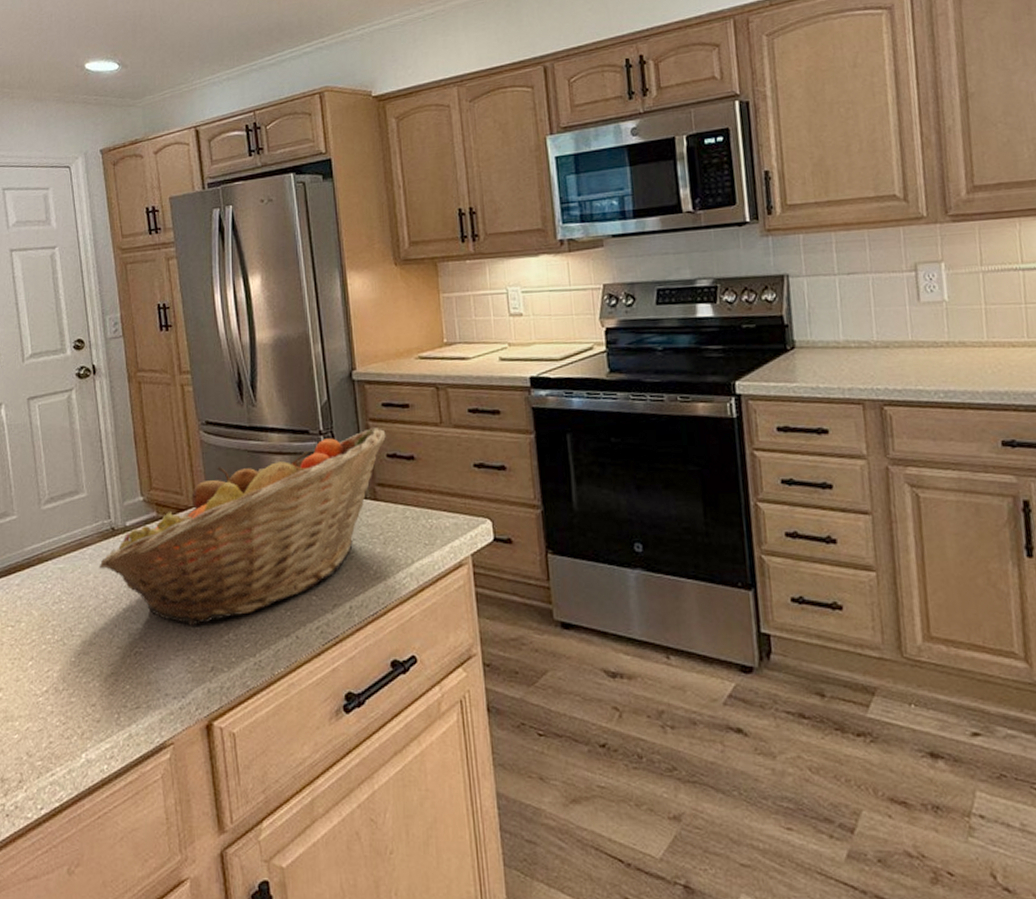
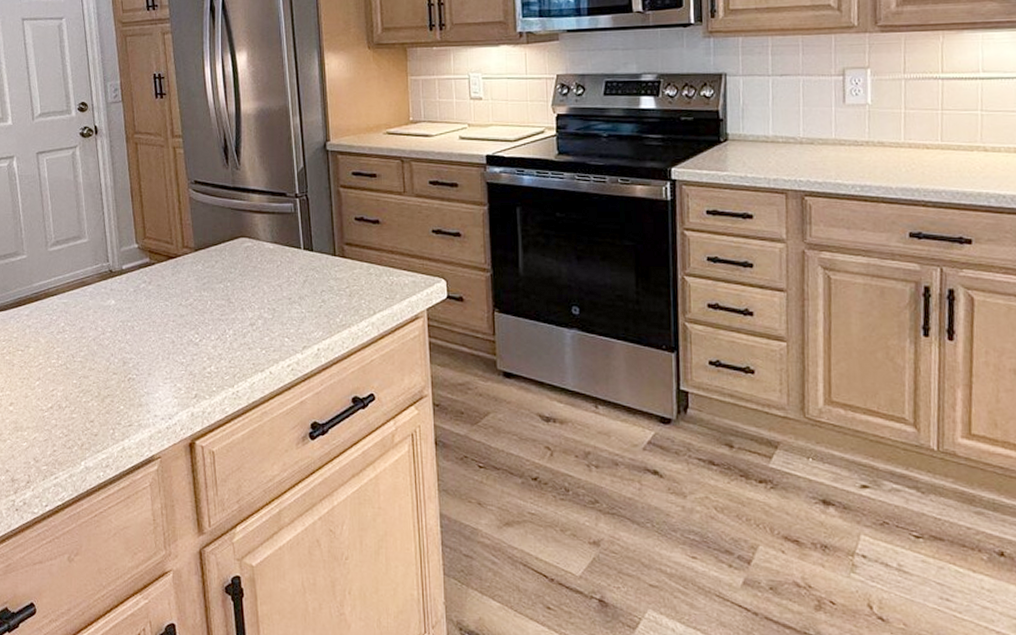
fruit basket: present [99,427,386,626] -> none [98,193,355,358]

